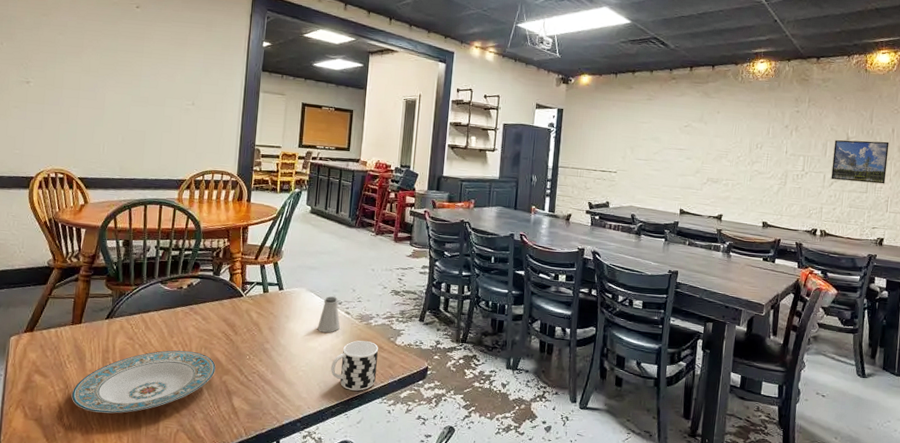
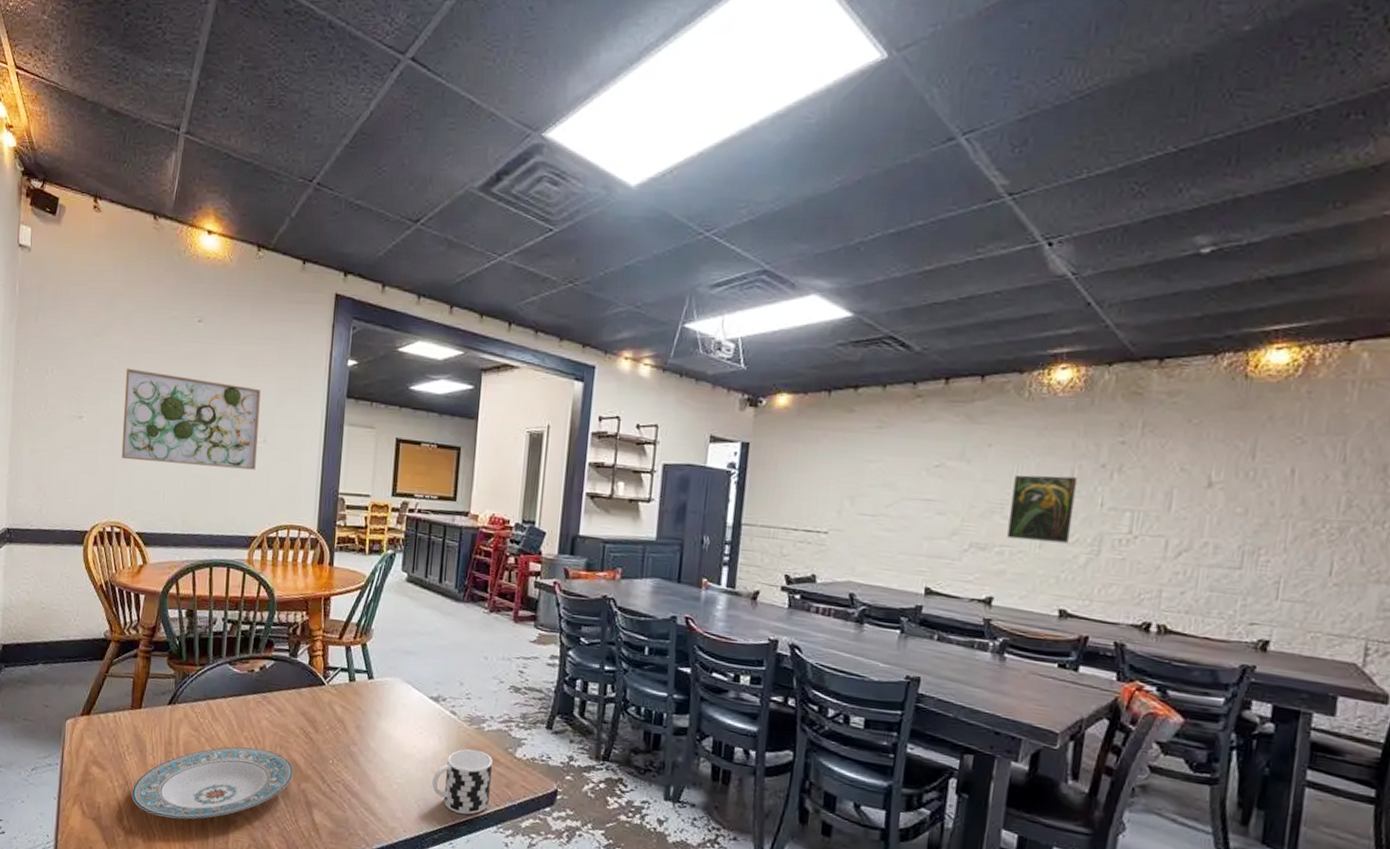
wall art: none [65,43,190,127] -> present [121,368,261,470]
saltshaker: present [317,296,340,333] -> none [415,690,444,737]
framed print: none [730,132,772,178] -> present [1007,475,1078,544]
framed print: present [831,140,889,184] -> none [1178,486,1285,556]

